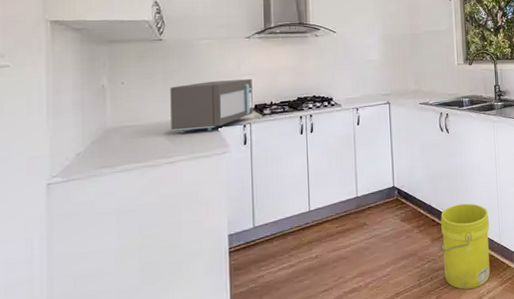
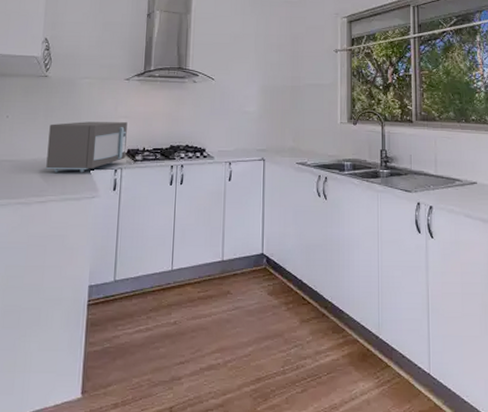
bucket: present [441,203,491,290] -> none [312,283,367,387]

